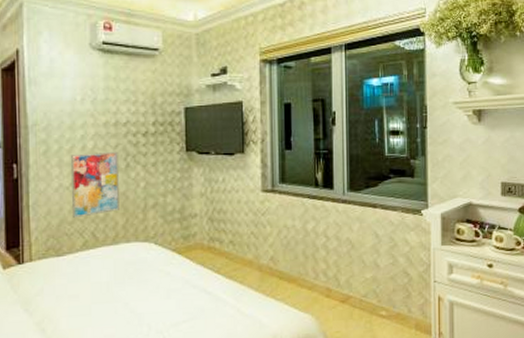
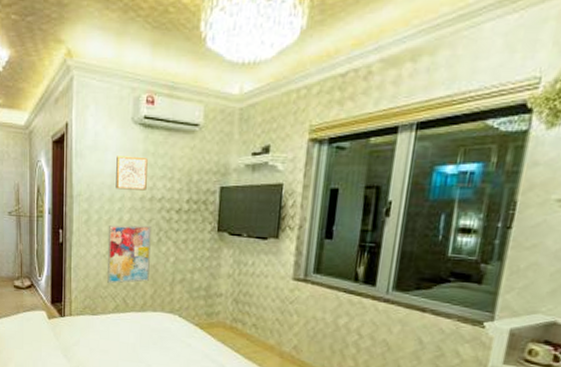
wall art: none [76,82,110,116] -> present [116,156,148,191]

